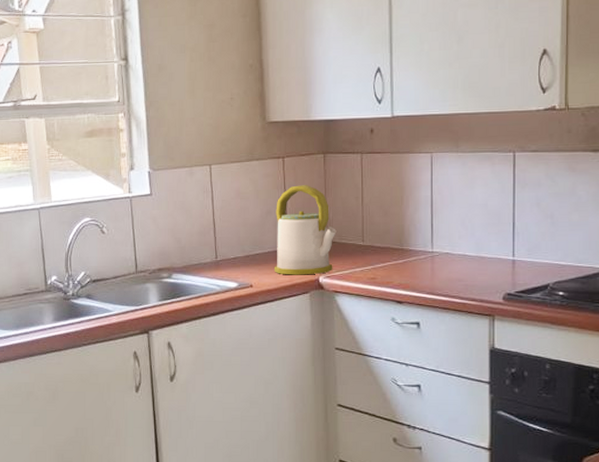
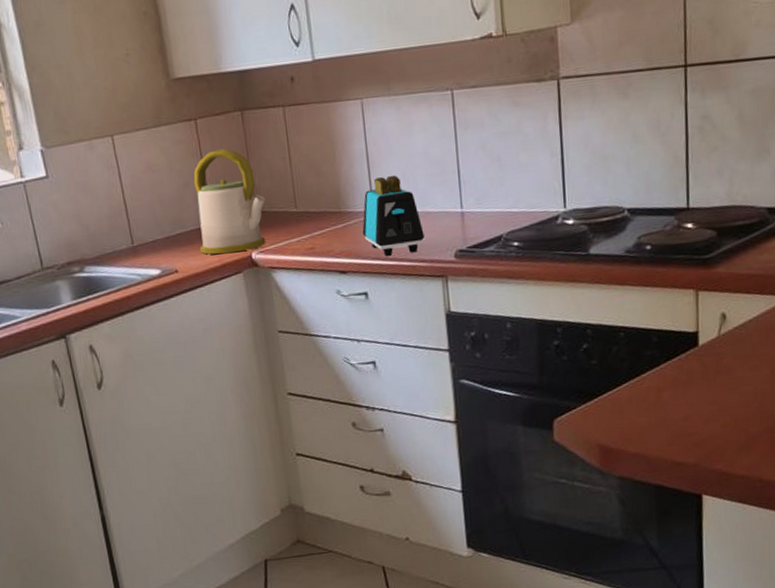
toaster: none [420,221,477,293] -> present [362,175,425,257]

